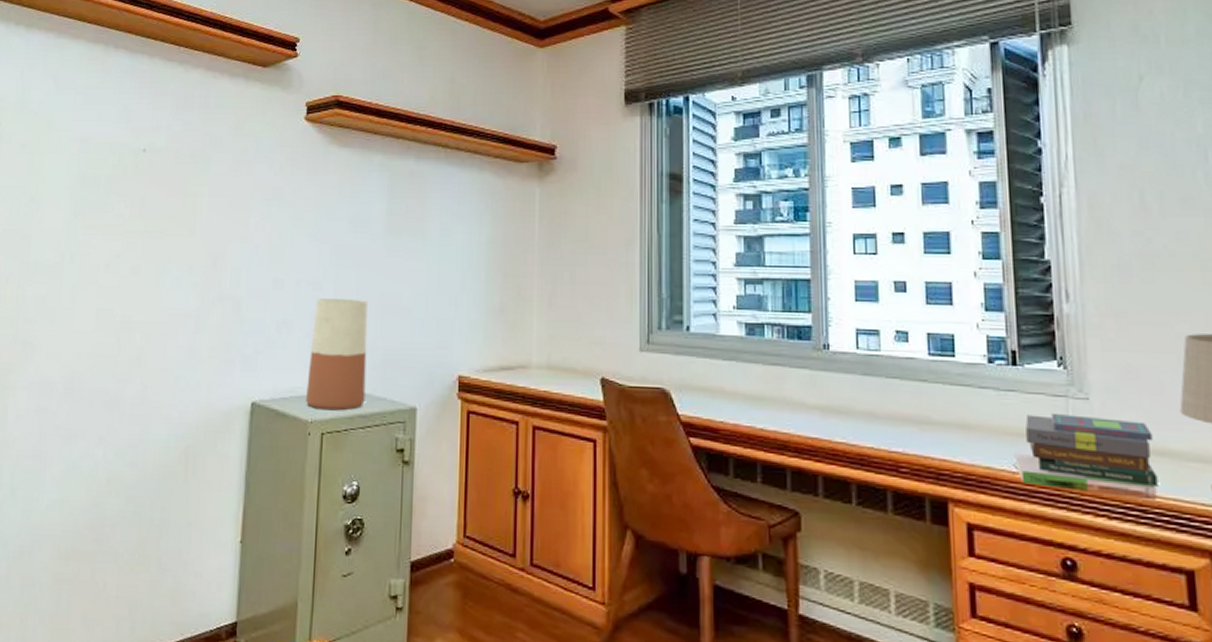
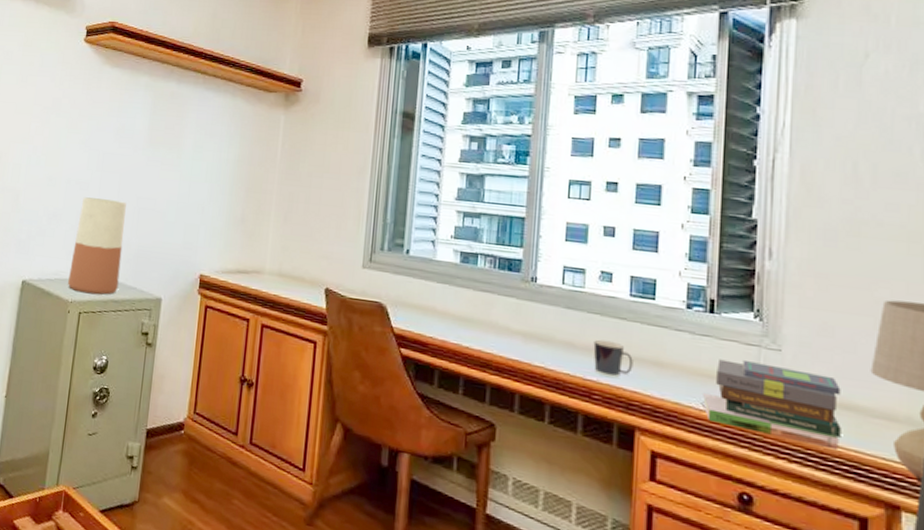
mug: none [895,406,939,448] -> present [593,339,633,378]

